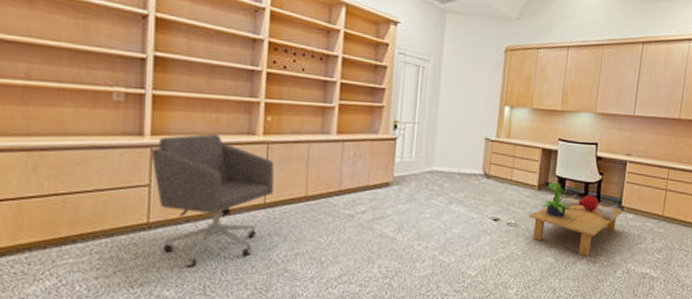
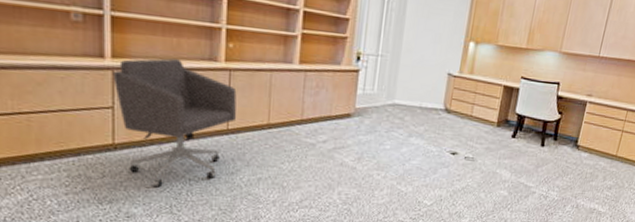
coffee table: present [528,198,623,257] -> none [485,135,578,191]
potted plant: present [540,182,574,218] -> none [498,119,530,154]
water molecule: present [560,195,615,219] -> none [517,133,570,157]

